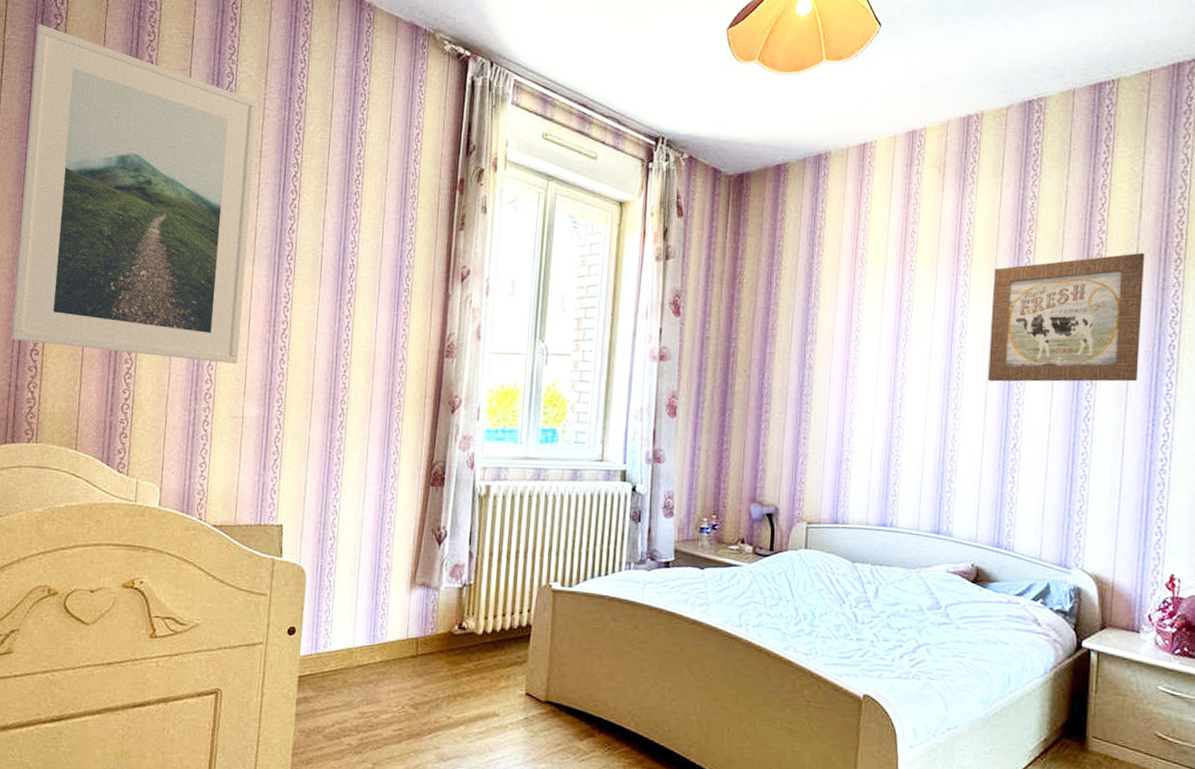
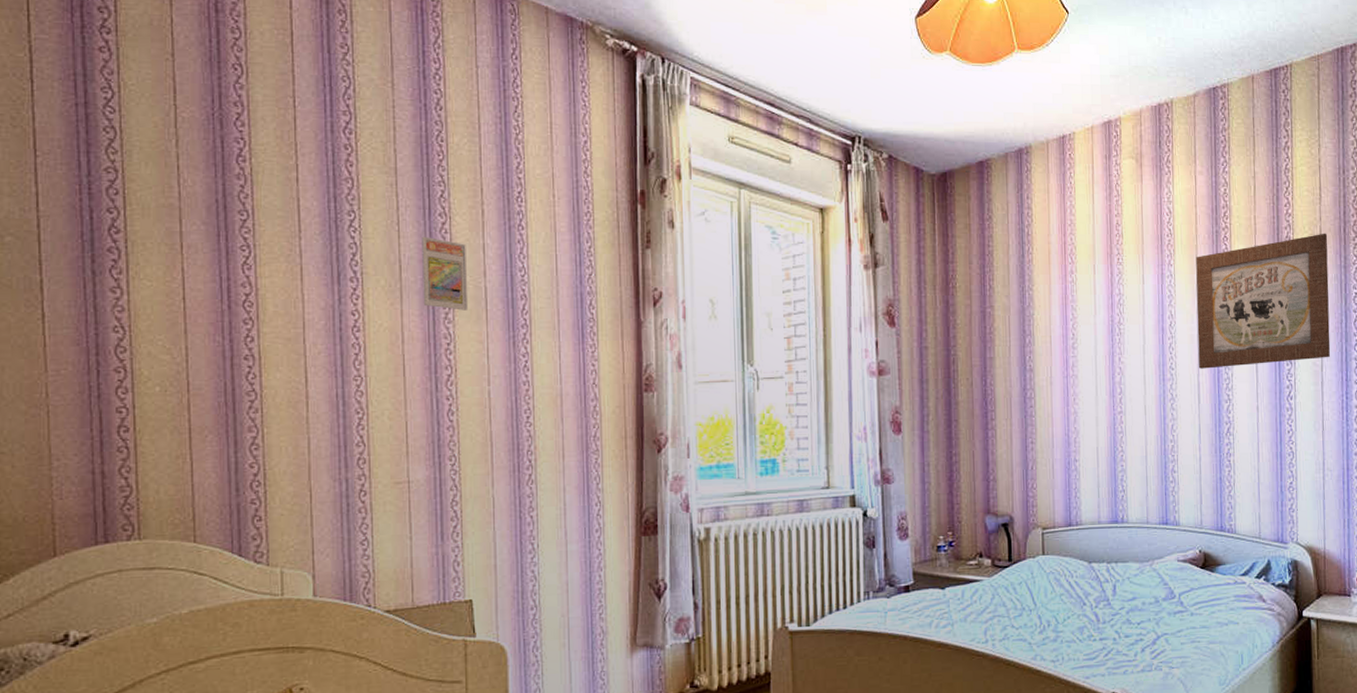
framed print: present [11,24,258,364] -> none [74,19,395,421]
trading card display case: none [270,209,310,275] -> present [422,236,469,311]

